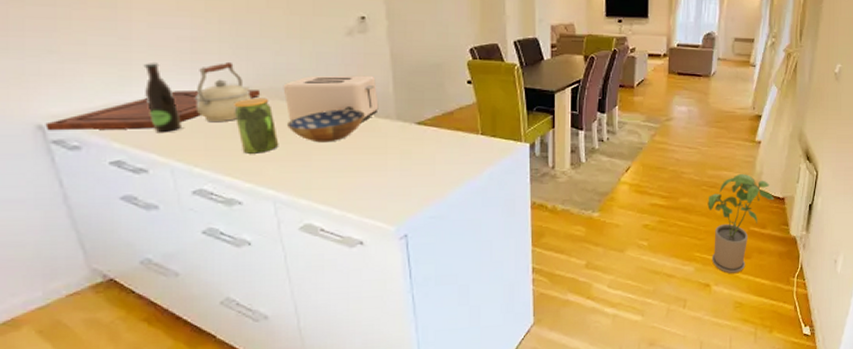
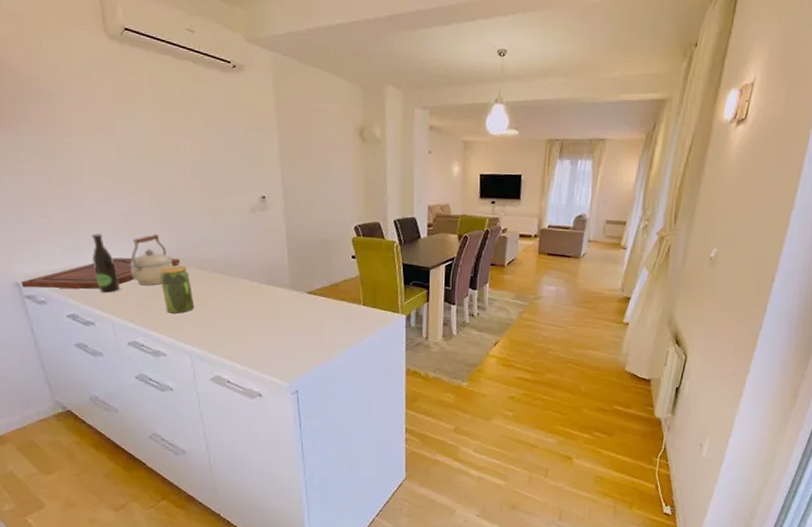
toaster: present [283,75,379,122] -> none [198,247,276,290]
bowl: present [288,109,366,143] -> none [202,278,265,307]
house plant: present [707,174,774,274] -> none [572,354,640,449]

